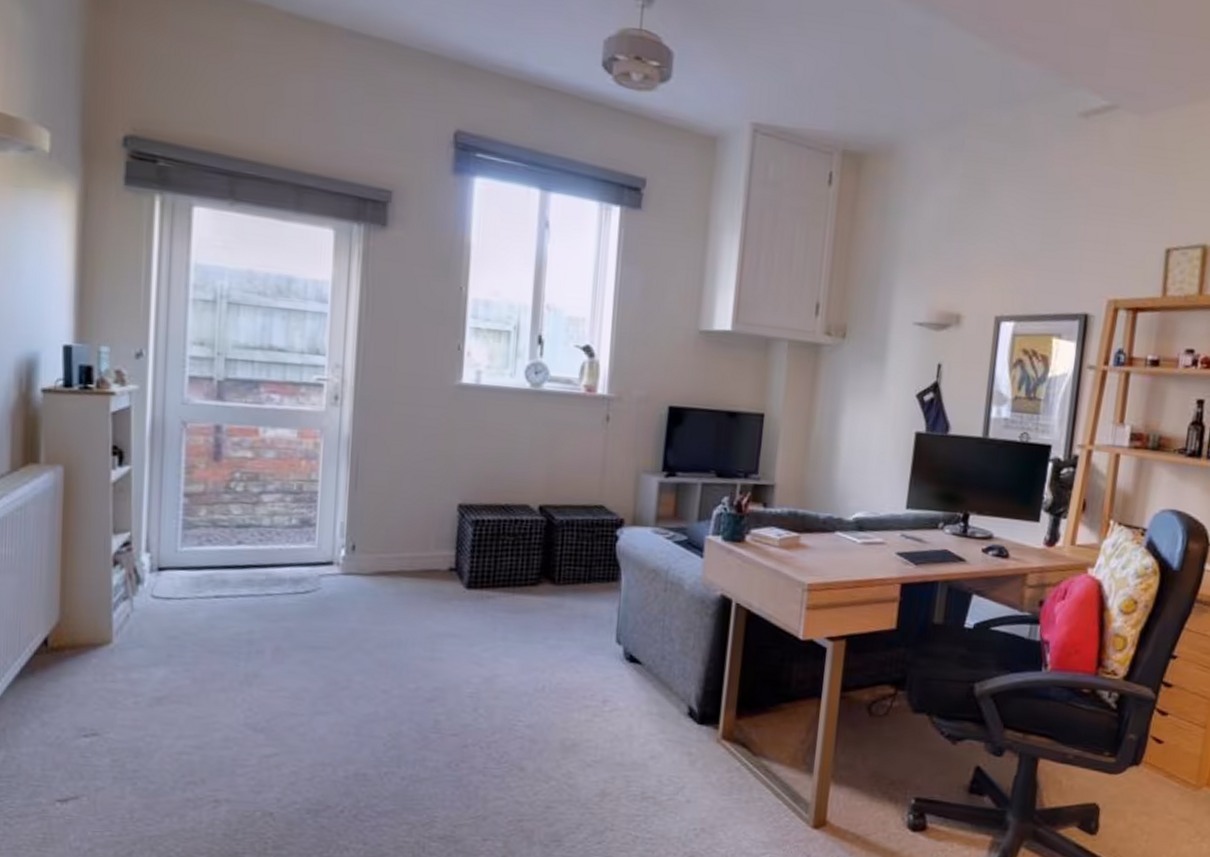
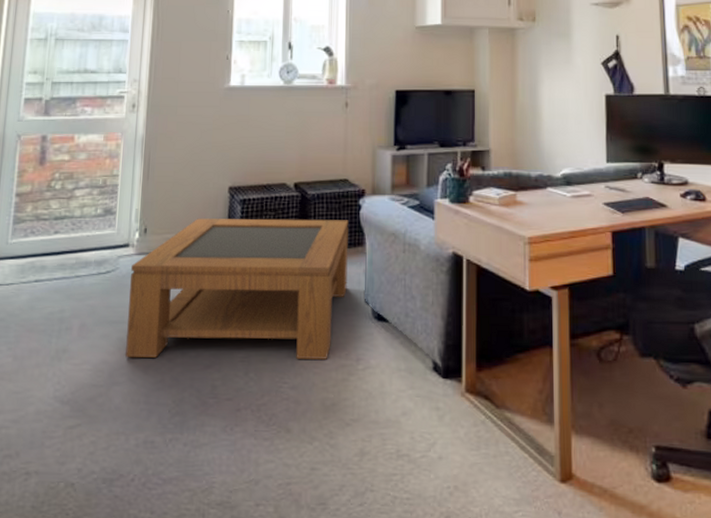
coffee table: none [331,538,602,699] -> present [125,218,349,360]

